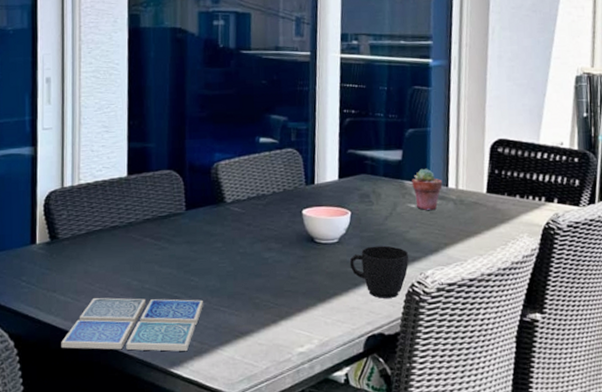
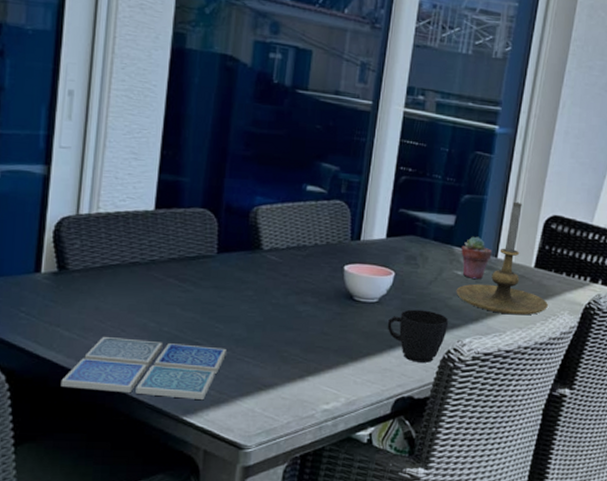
candle holder: none [412,130,506,243] -> present [456,201,548,315]

